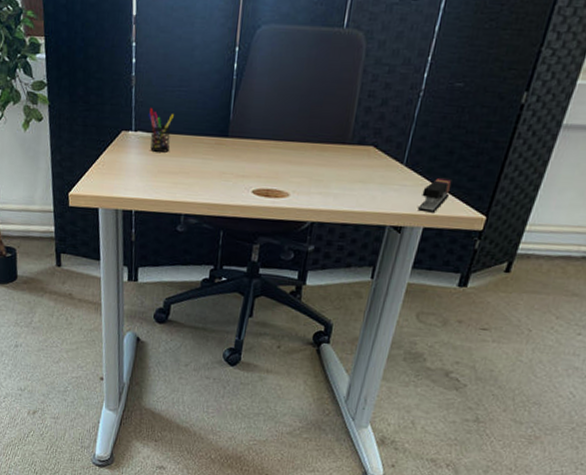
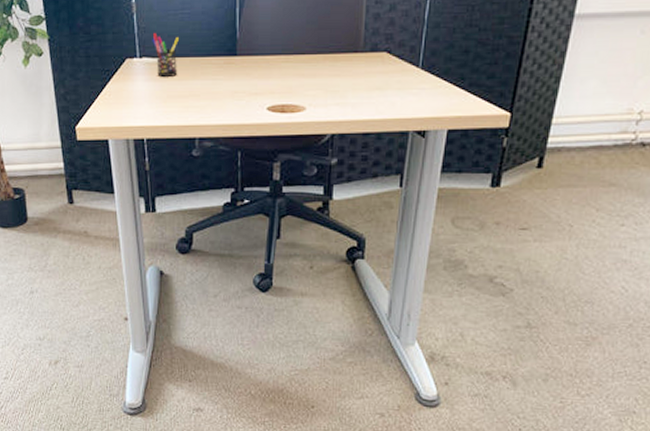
stapler: present [418,177,453,213] -> none [440,77,471,114]

